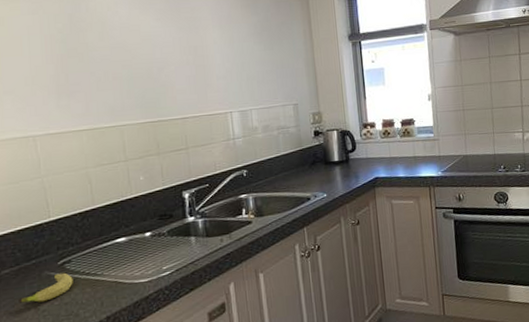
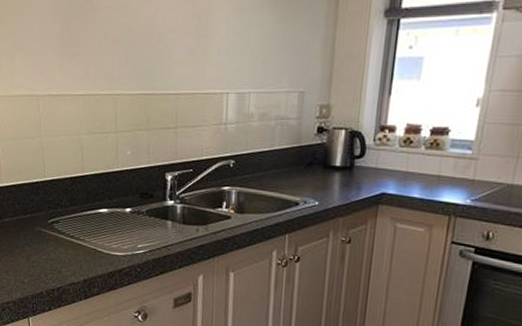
fruit: present [19,272,73,303] -> none [15,230,59,254]

